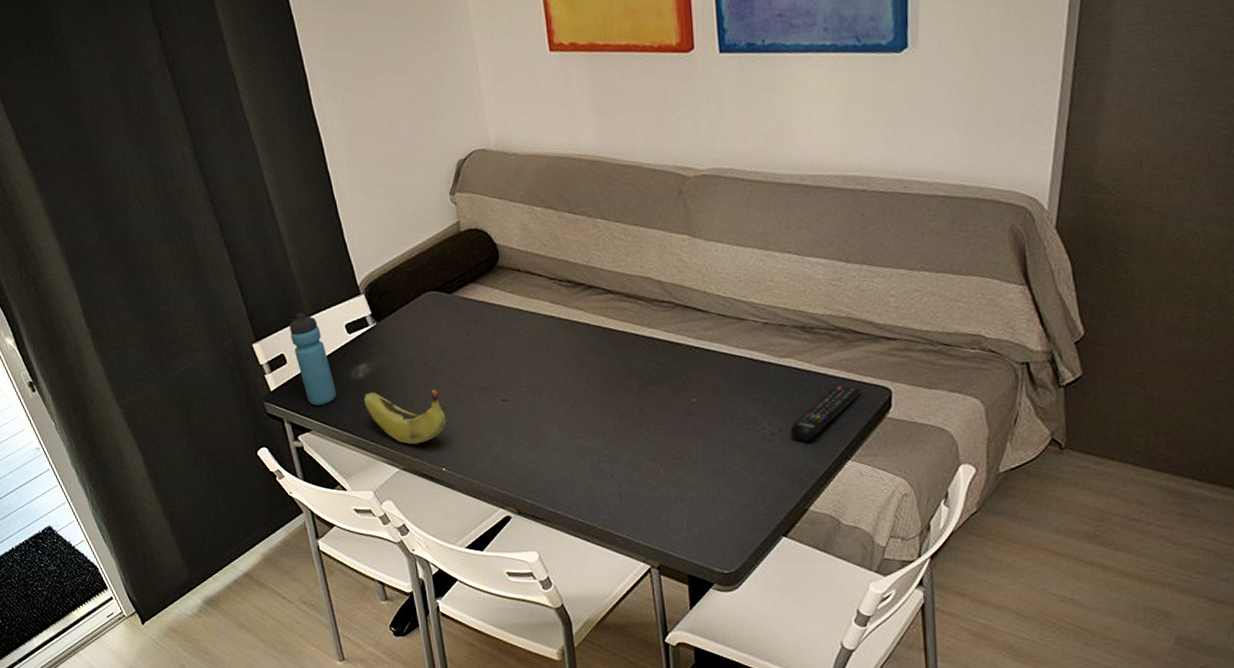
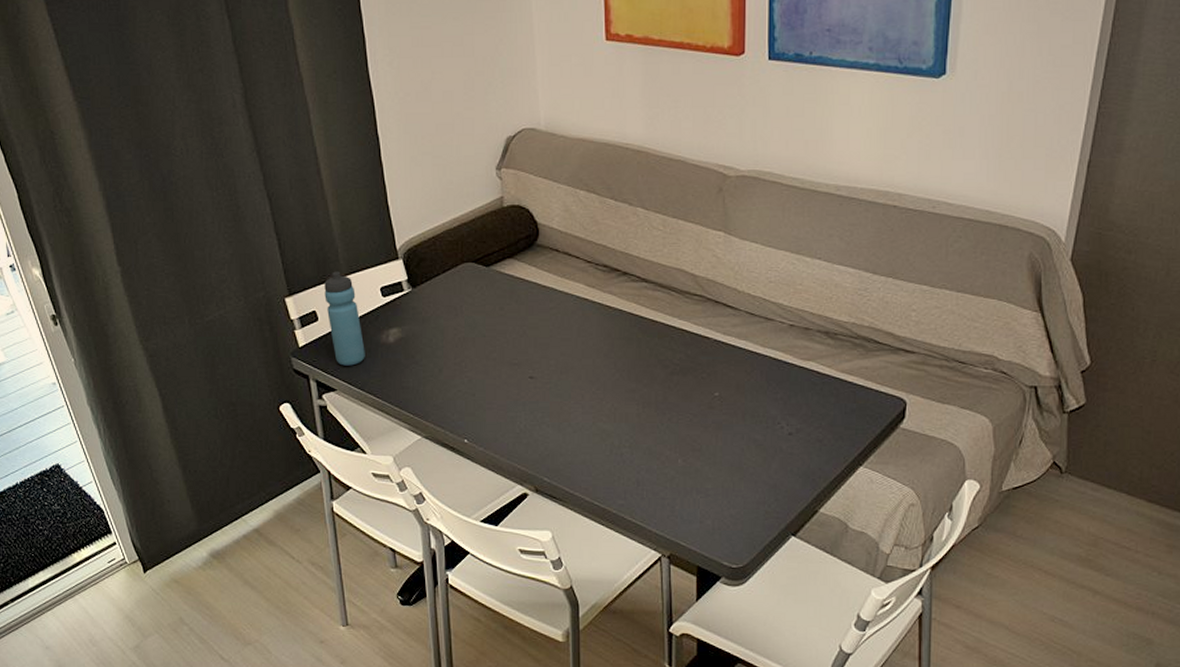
banana: present [364,389,447,445] -> none [393,357,473,413]
remote control: present [790,384,862,441] -> none [806,391,878,444]

